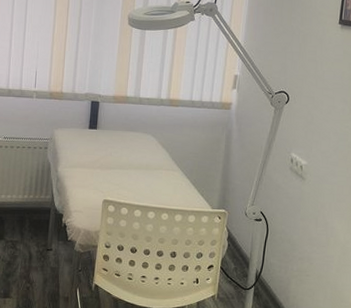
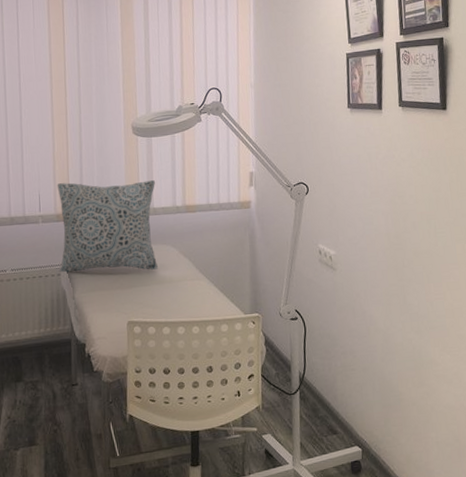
pillow: none [47,63,144,155] -> present [57,180,158,273]

